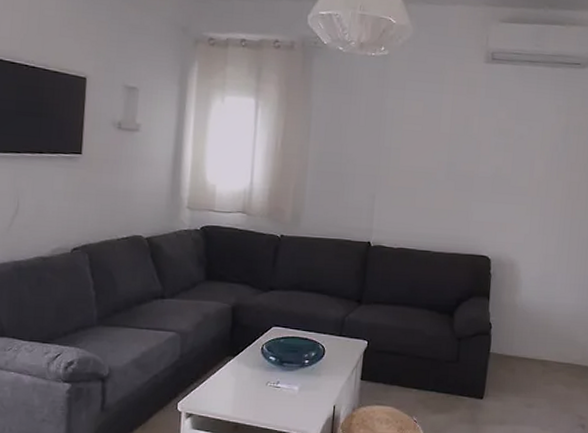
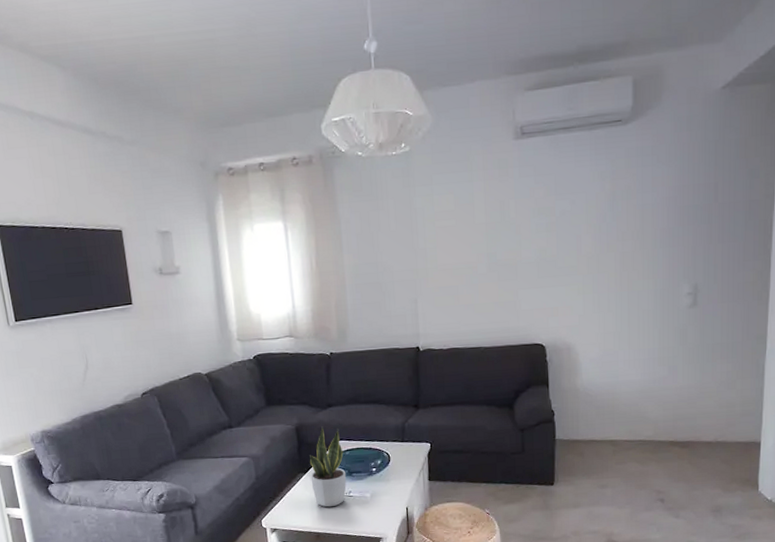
potted plant: none [238,309,278,397] -> present [310,426,347,508]

